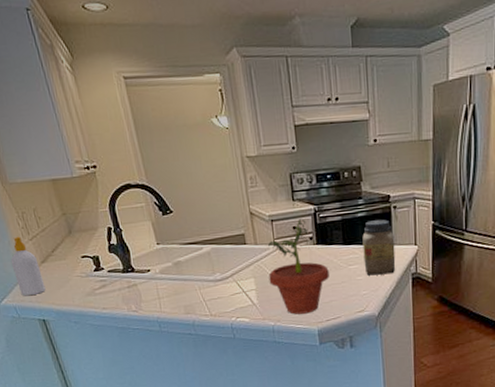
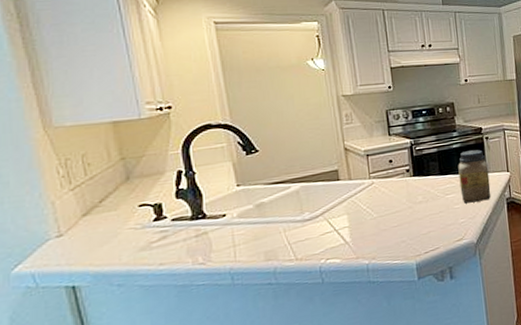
soap bottle: present [10,236,46,296] -> none [38,186,83,259]
potted plant: present [268,215,329,315] -> none [363,148,427,250]

